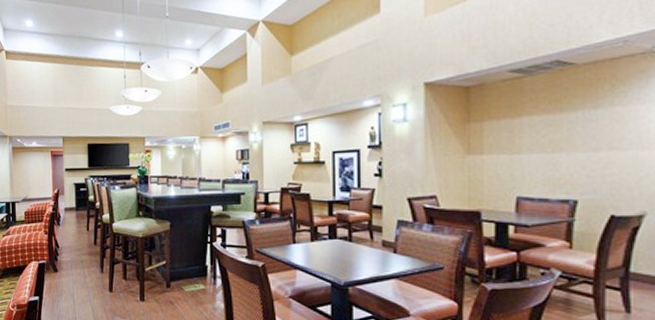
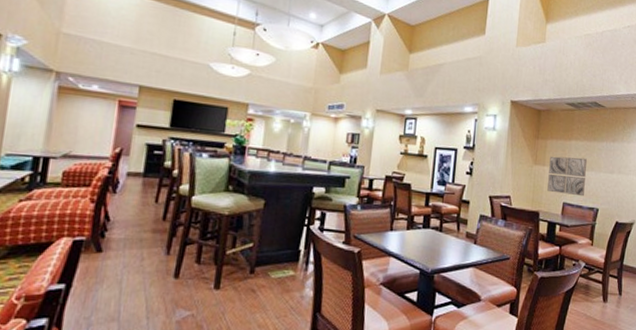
wall art: none [490,137,550,187] -> present [547,156,587,197]

